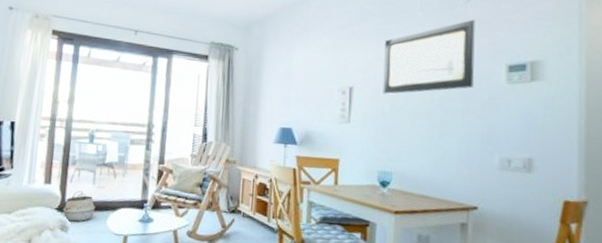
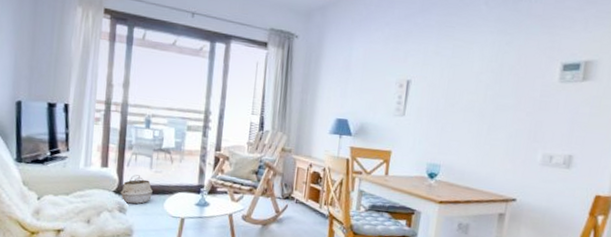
wall art: present [383,19,475,95] -> none [439,15,538,89]

